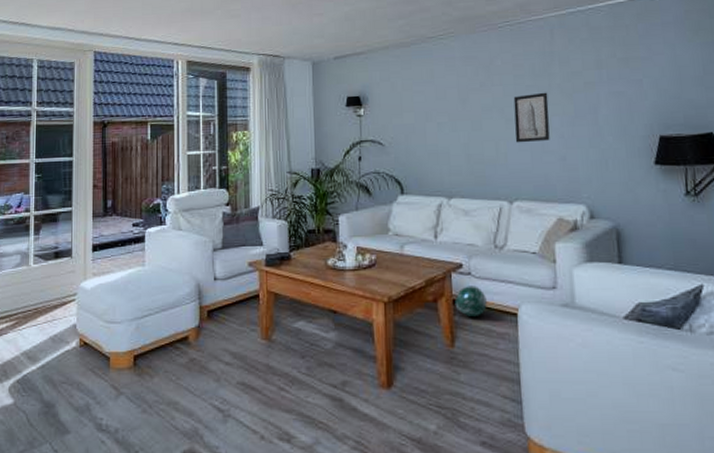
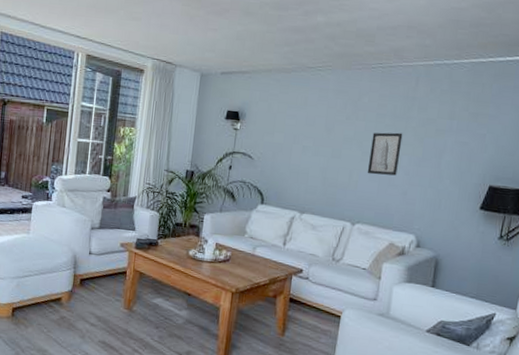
ball: present [454,286,487,316] -> none [290,288,318,314]

